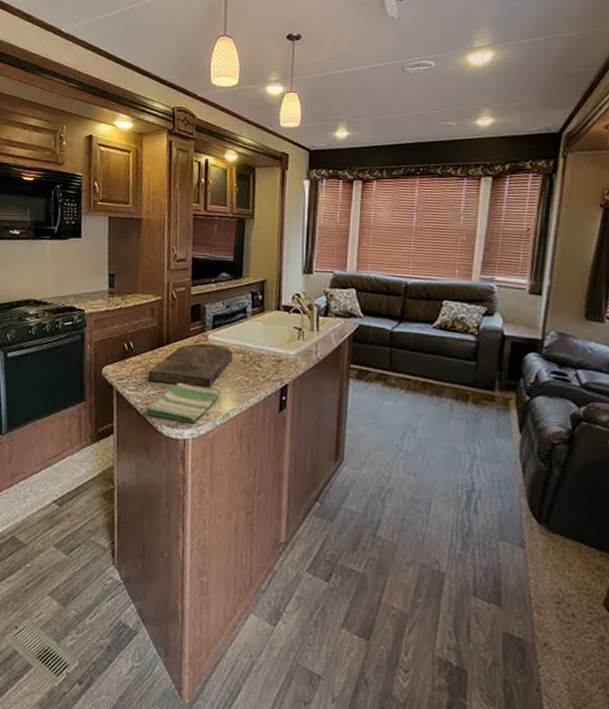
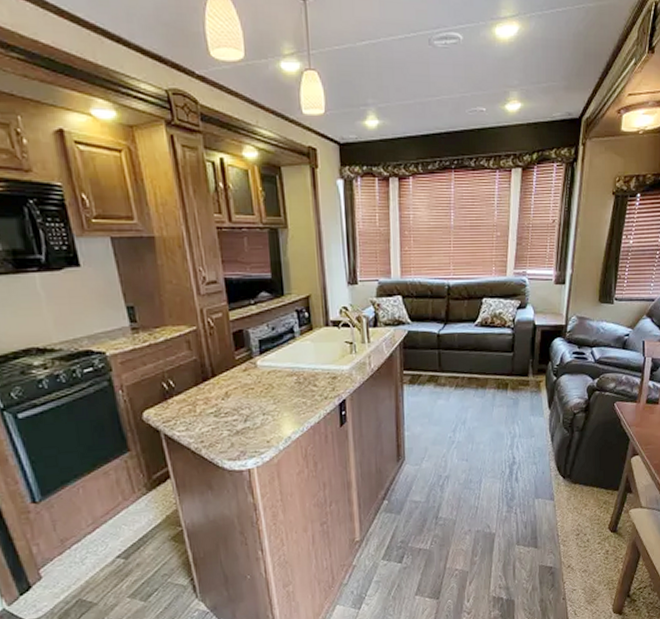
dish towel: present [144,383,221,424] -> none [200,414,279,454]
cutting board: present [147,343,234,389] -> none [196,370,287,419]

